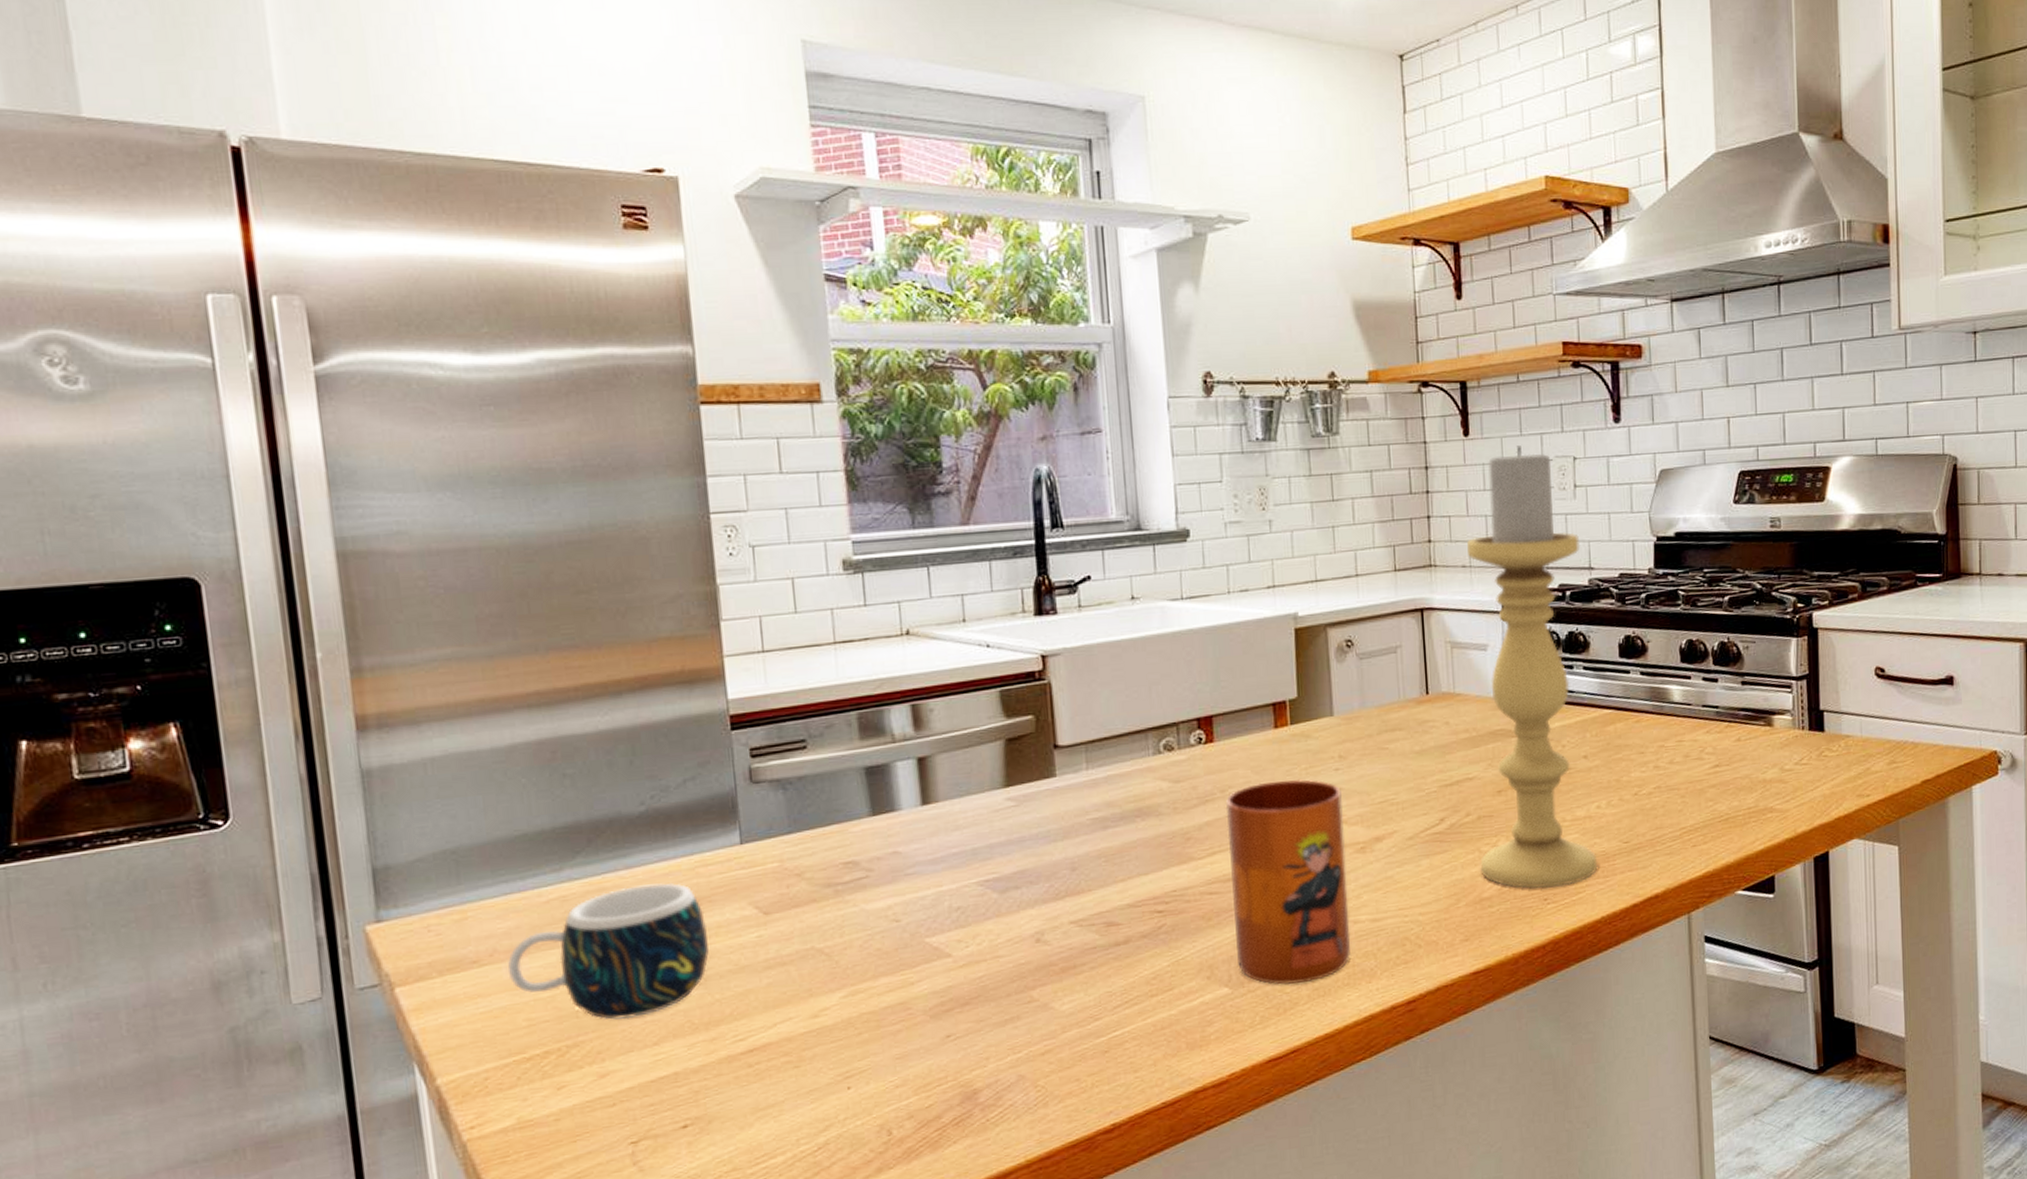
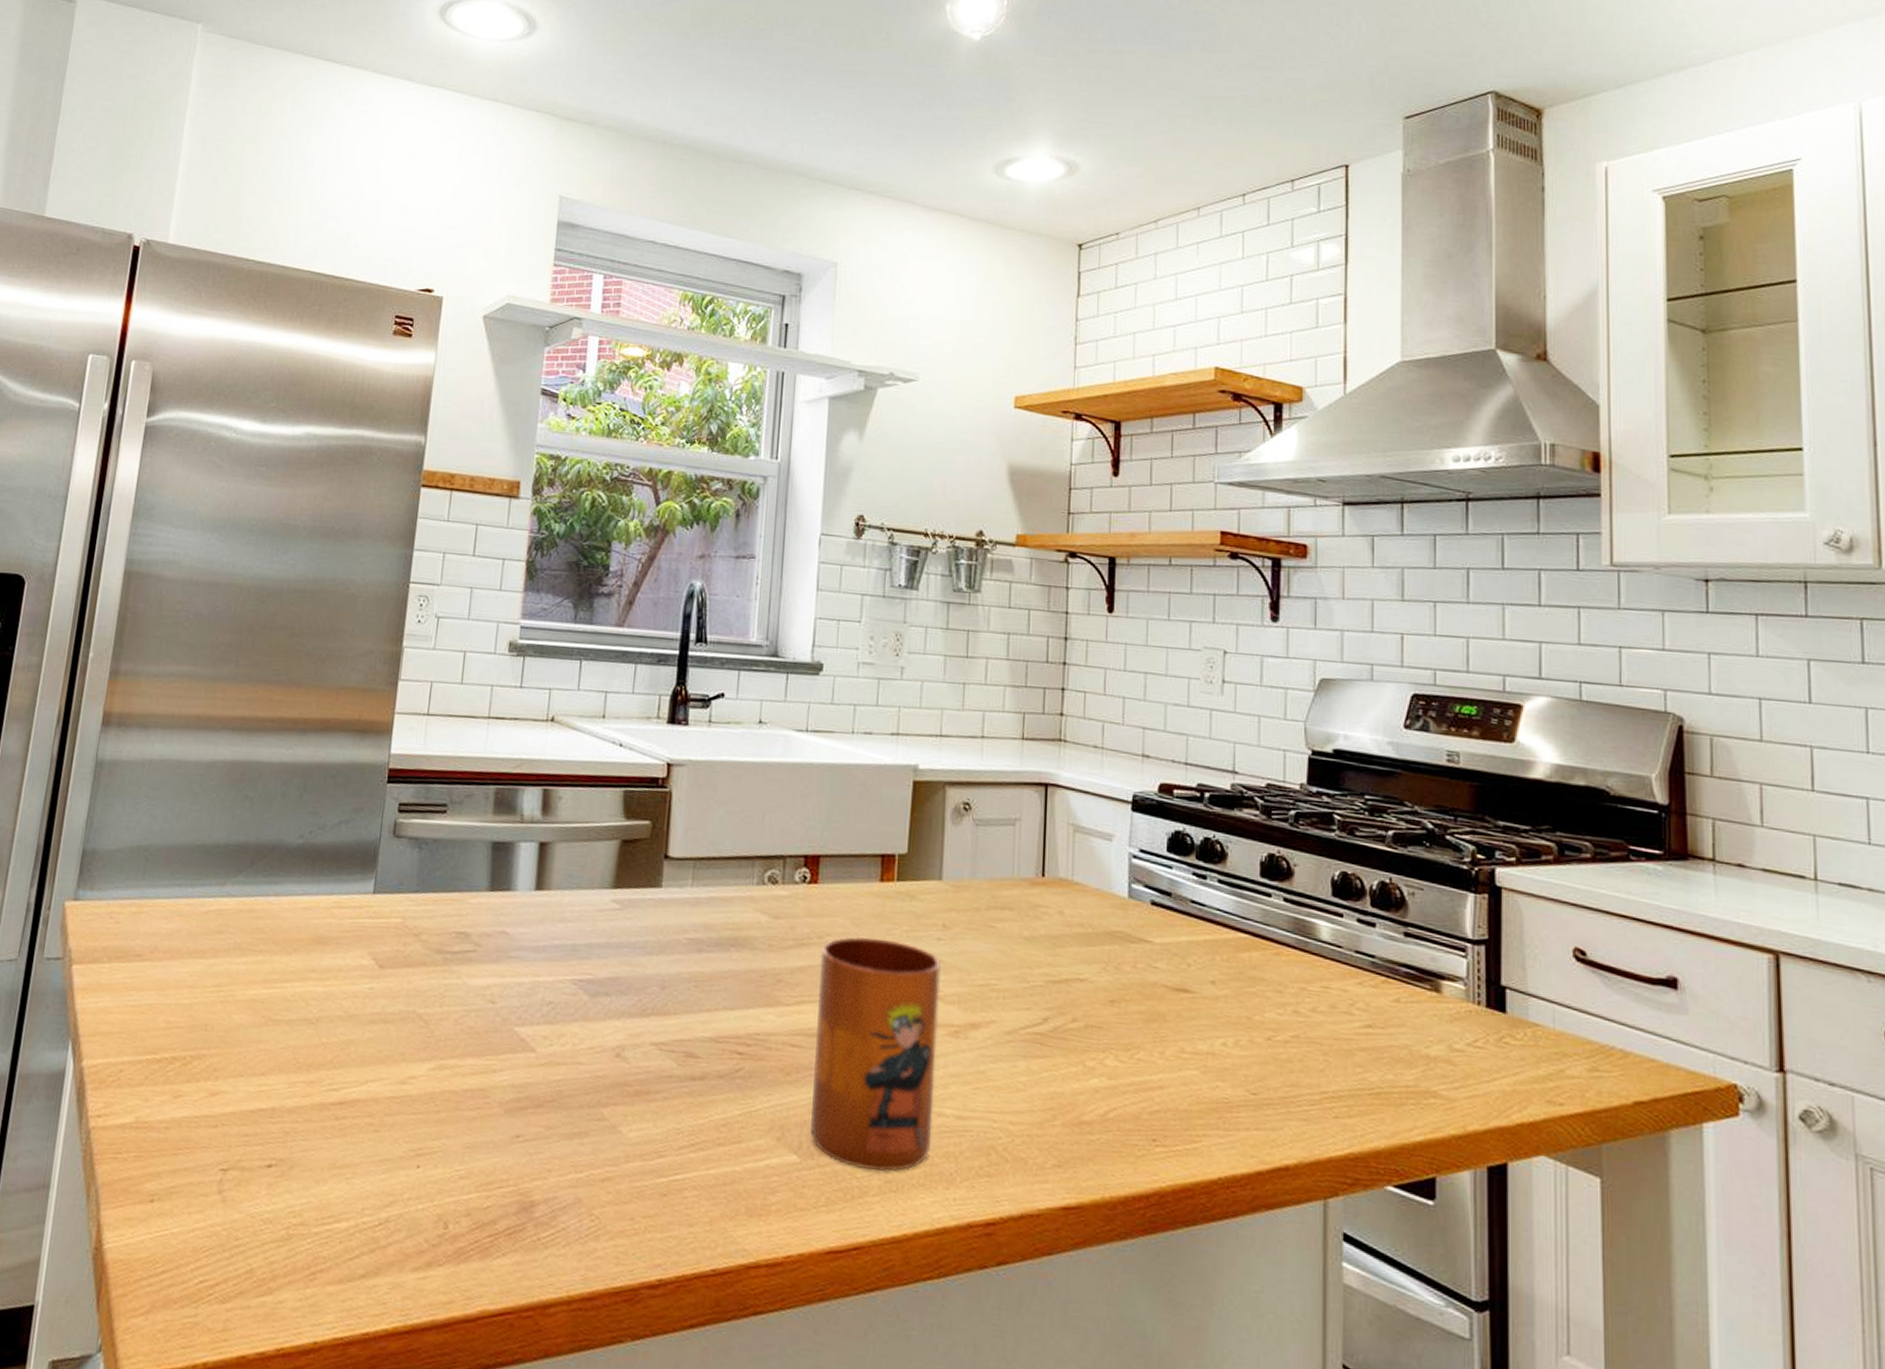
mug: present [507,882,709,1020] -> none [161,913,330,1043]
candle holder: present [1467,445,1598,888] -> none [1082,630,1223,1130]

